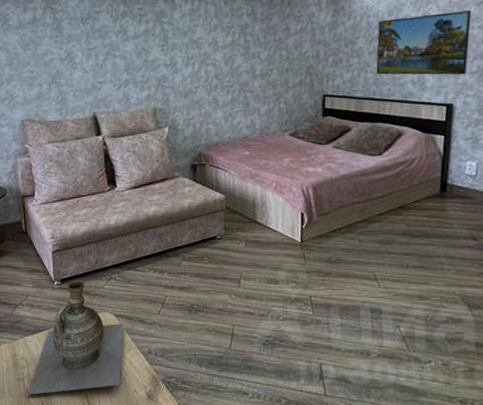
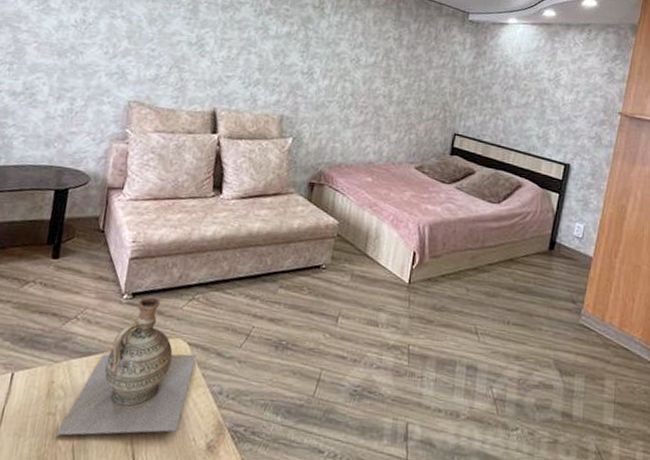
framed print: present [376,10,472,76] -> none [506,72,596,139]

